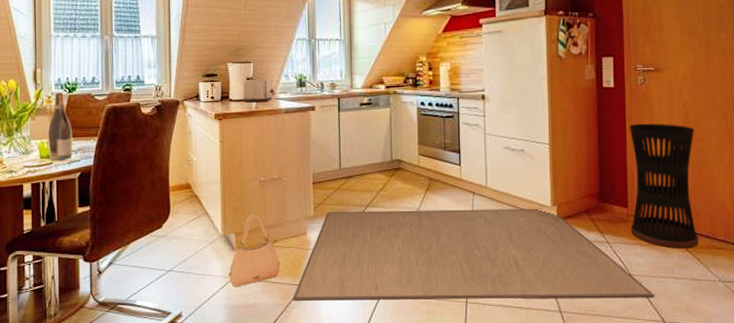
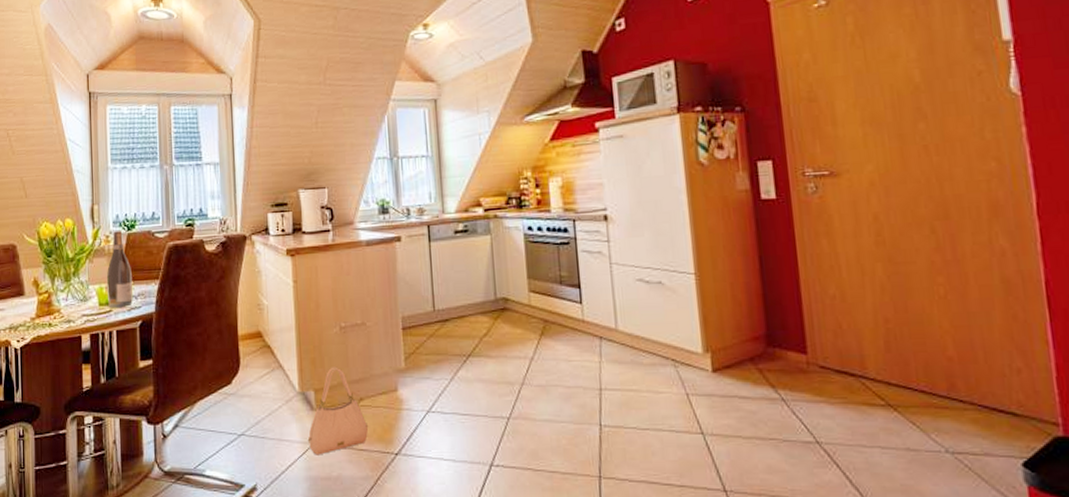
toaster: present [242,79,274,103] -> none [316,206,352,235]
rug: present [292,208,654,301] -> none [384,355,854,473]
umbrella stand: present [629,123,699,249] -> none [800,243,912,408]

